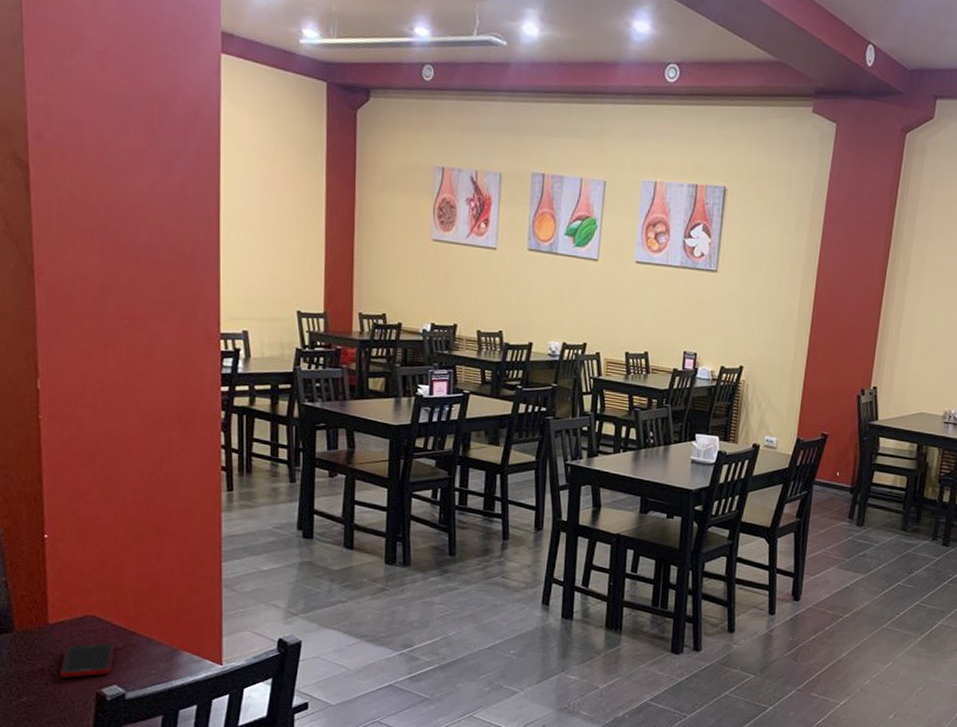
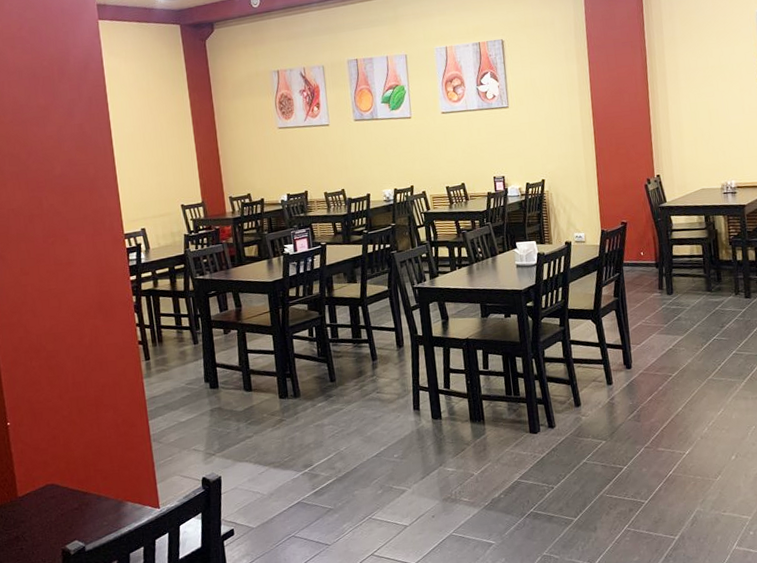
cell phone: present [61,642,114,678] -> none [31,504,72,541]

